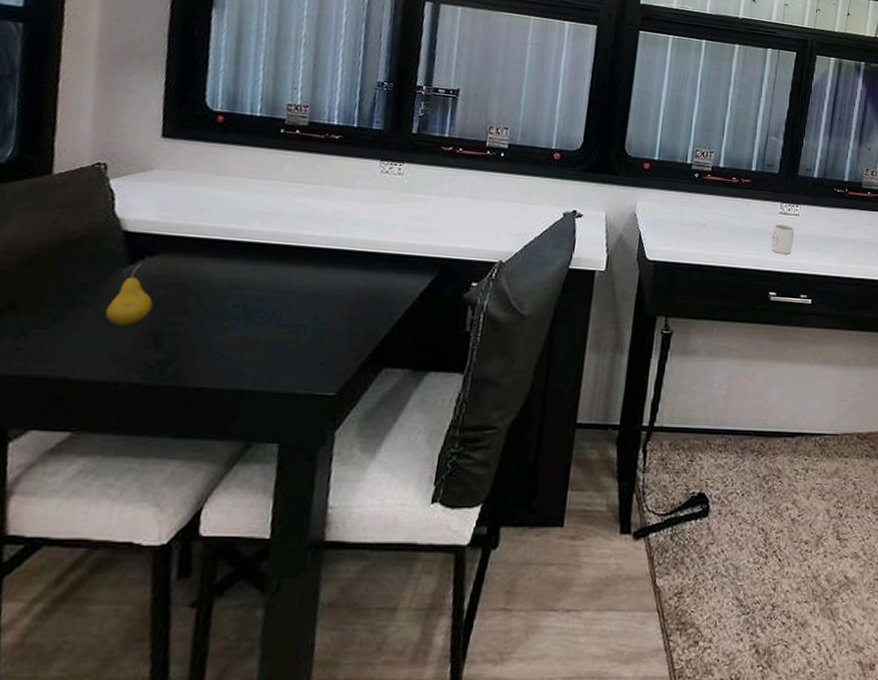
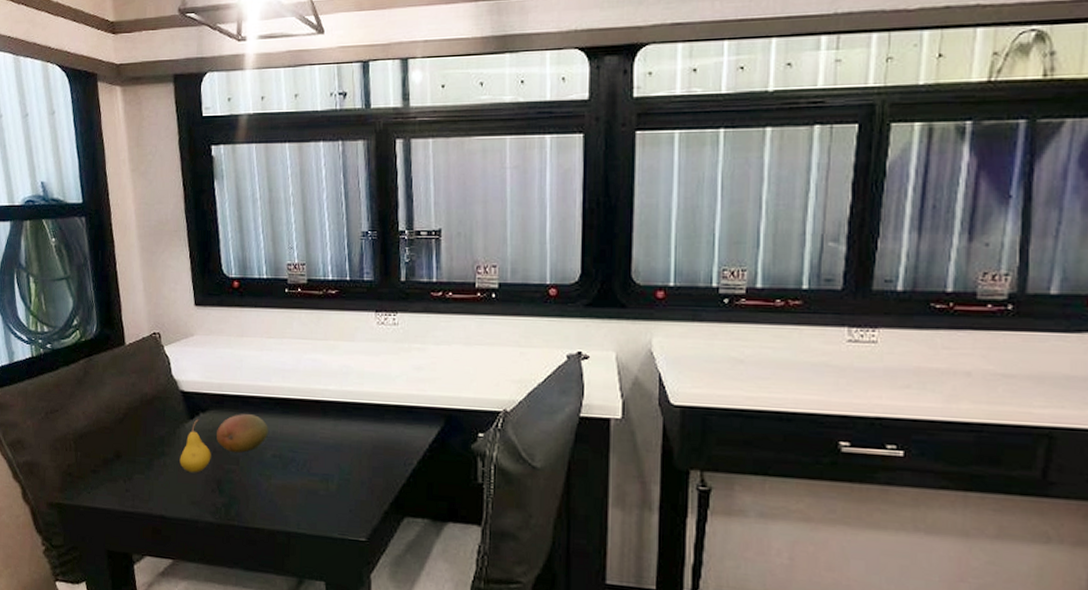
fruit: none [163,258,235,303] -> present [216,414,268,453]
mug: present [771,224,795,254] -> none [839,356,872,393]

